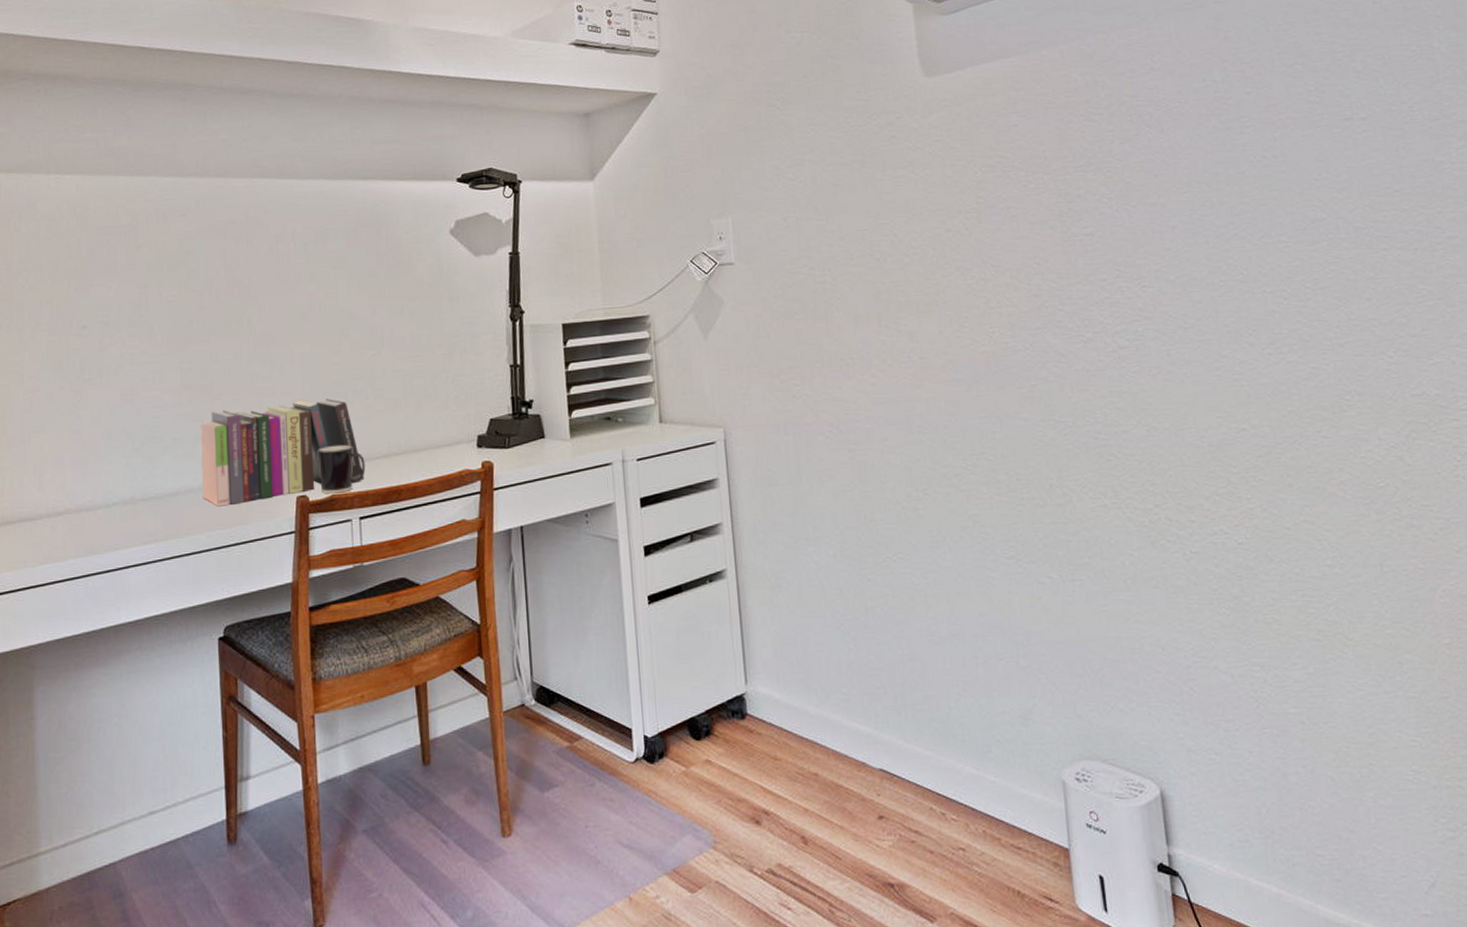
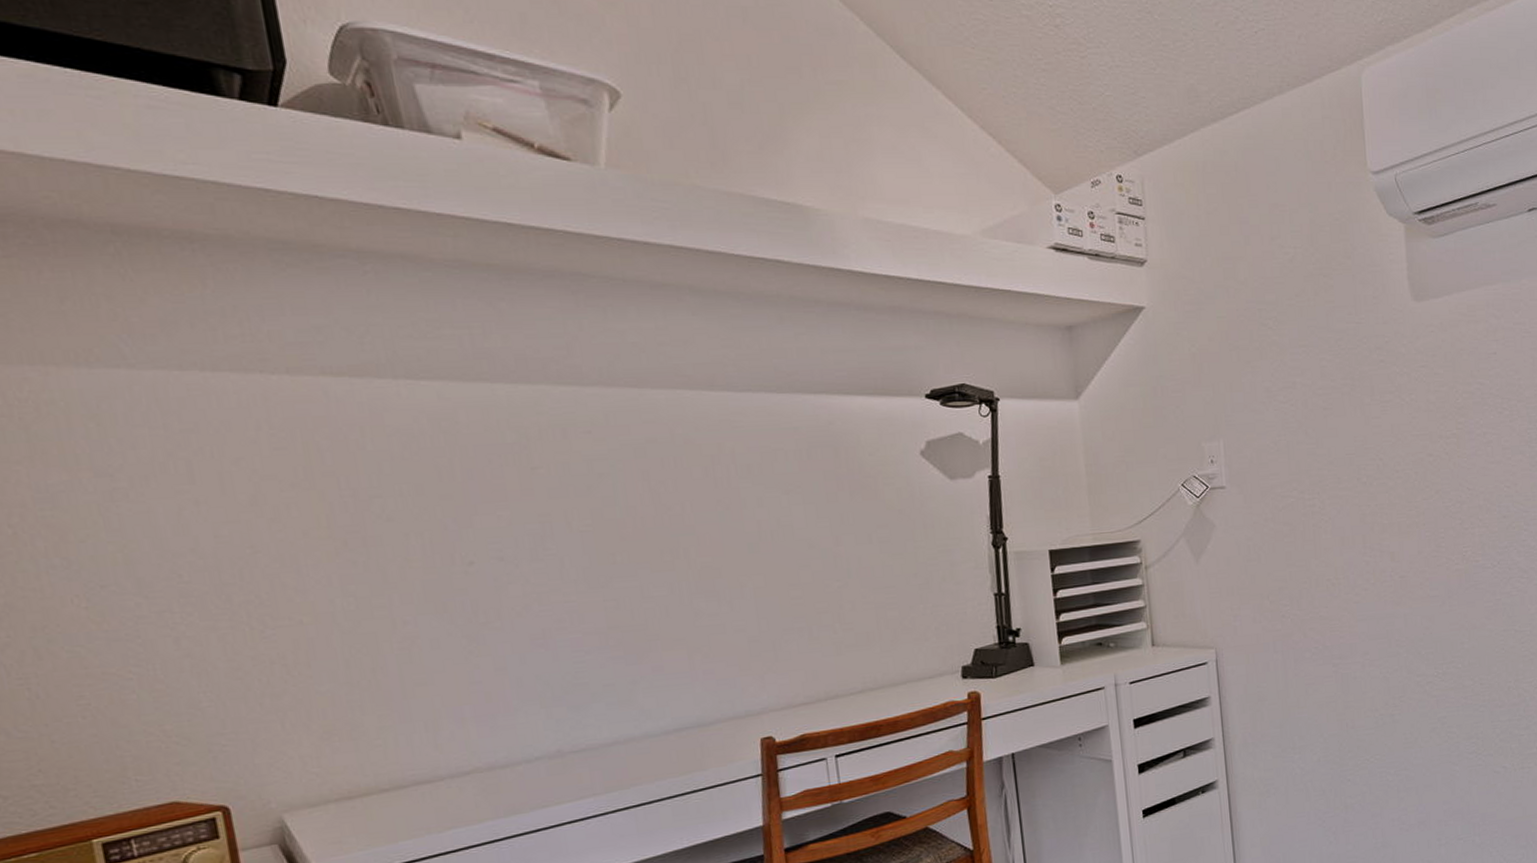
books: present [201,399,365,507] -> none [636,635,838,754]
mug: present [317,444,366,495] -> none [781,682,839,734]

